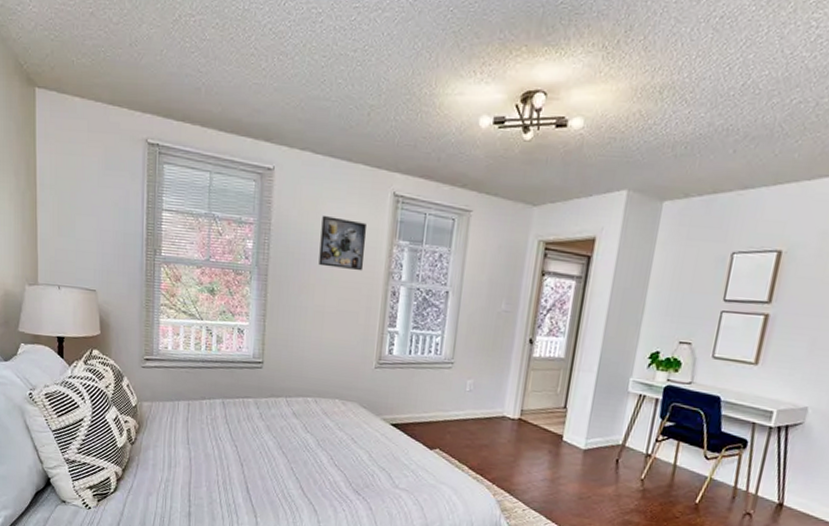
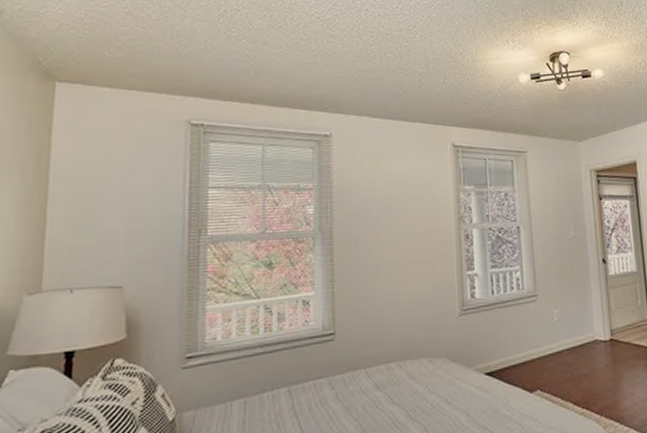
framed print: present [318,216,366,271] -> none [386,172,433,221]

